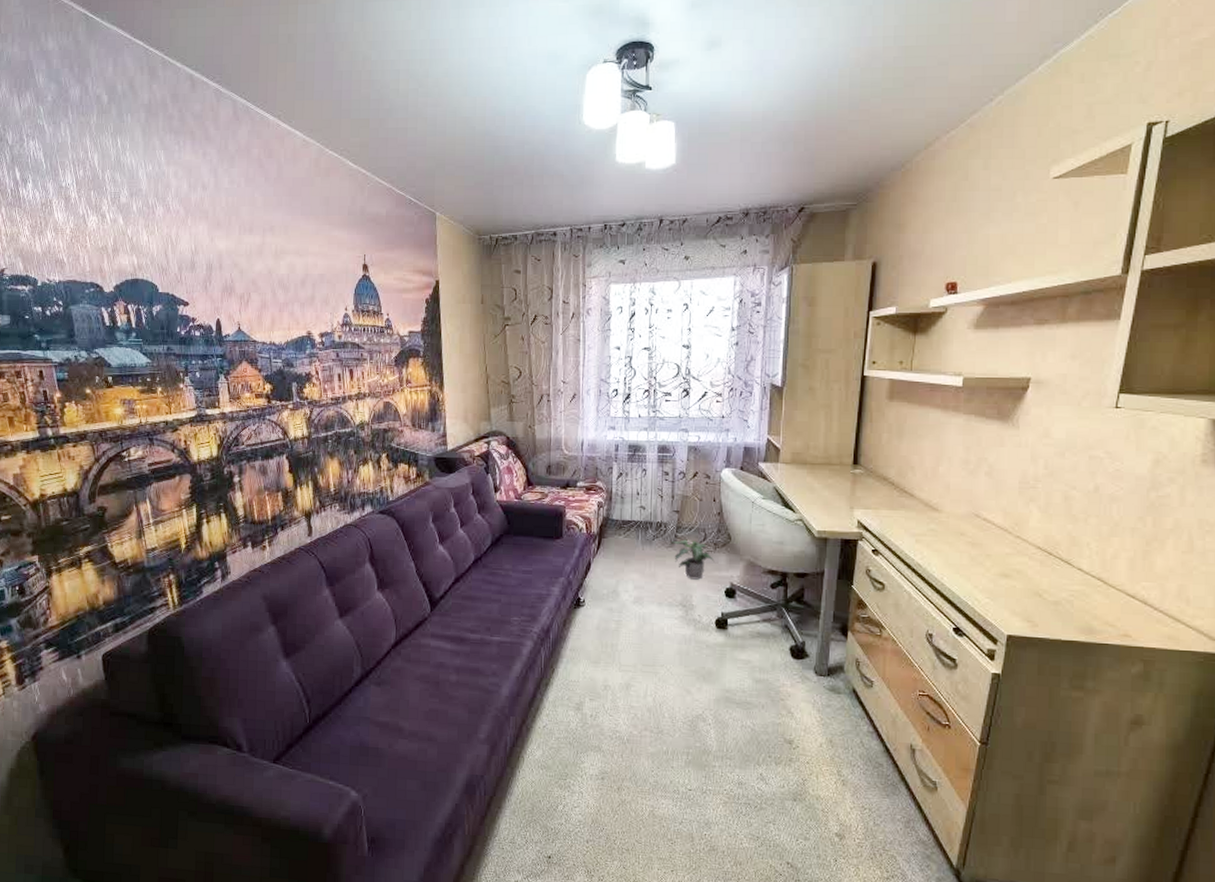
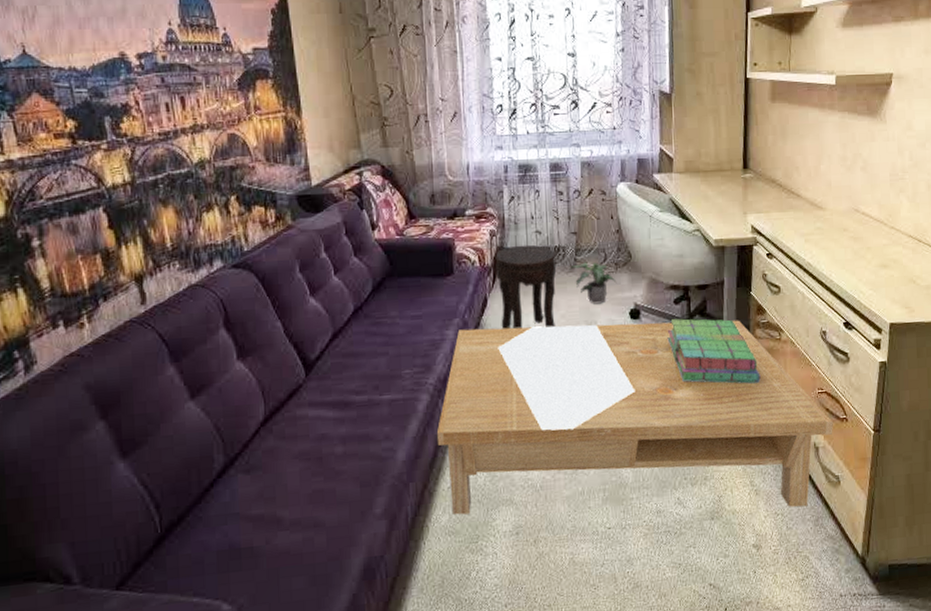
coffee table: none [537,588,933,806] -> present [436,320,833,515]
side table: none [600,517,658,597] -> present [495,244,557,330]
stack of books: none [761,602,857,676] -> present [667,318,761,384]

